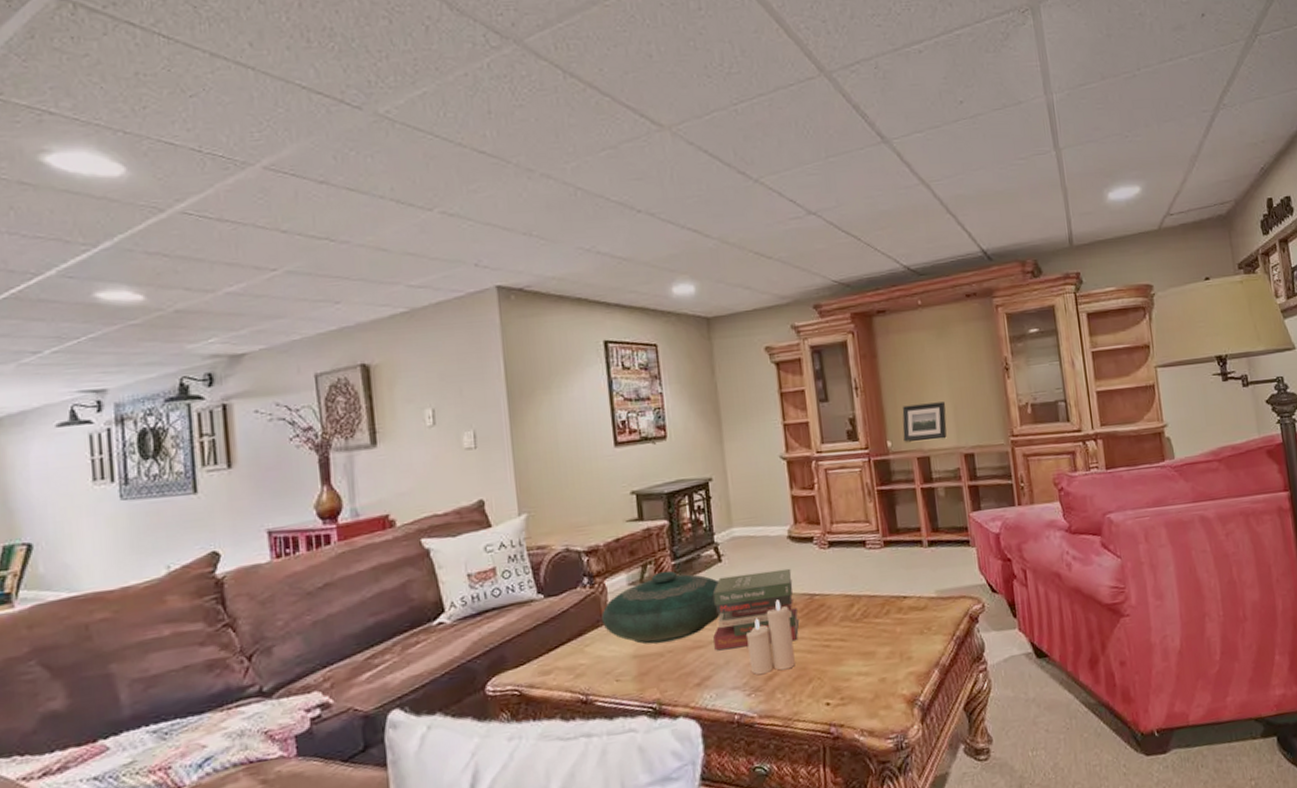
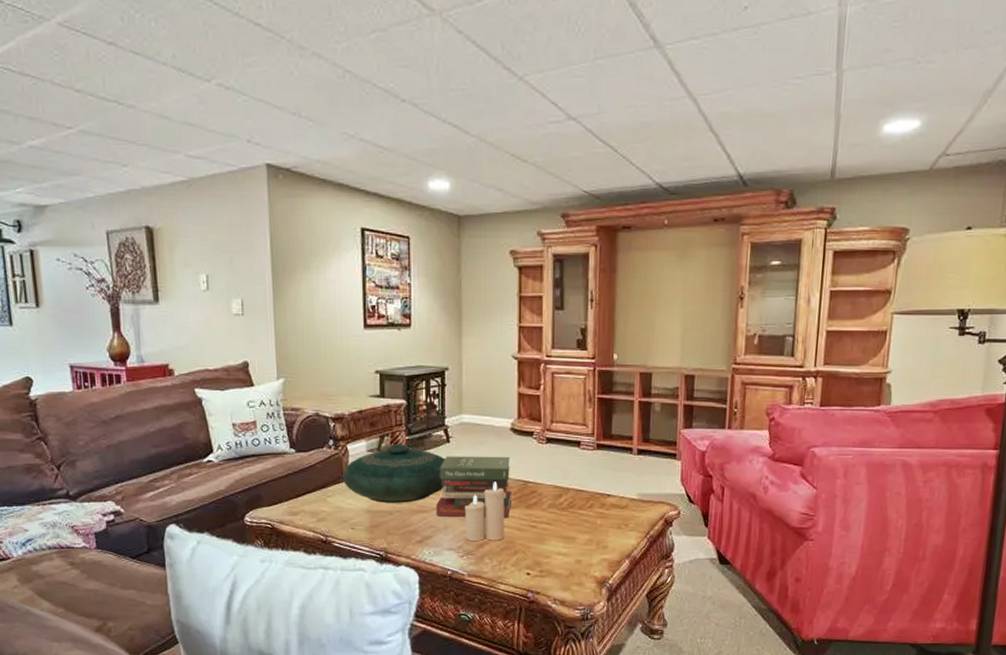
picture frame: present [902,402,947,442] -> none [630,322,676,358]

